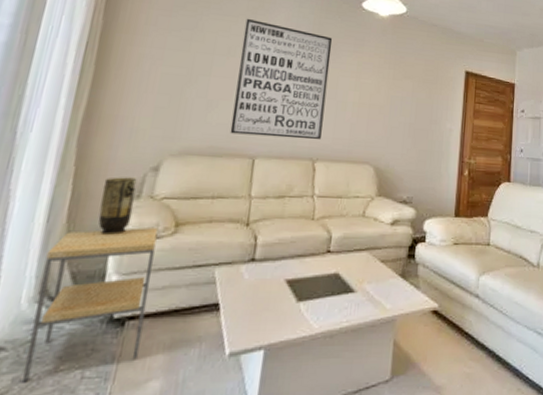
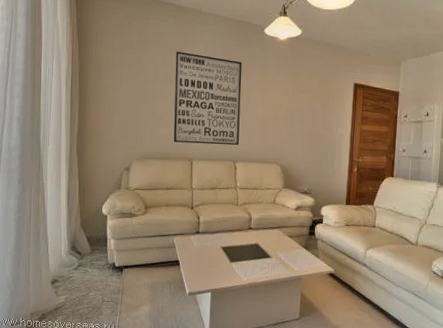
side table: present [23,227,159,383] -> none [70,208,135,301]
vase: present [98,177,137,235] -> none [97,175,117,214]

